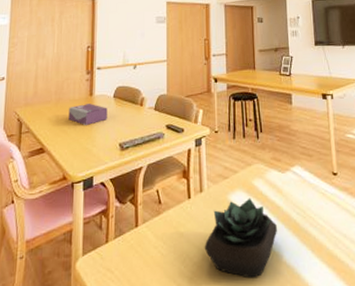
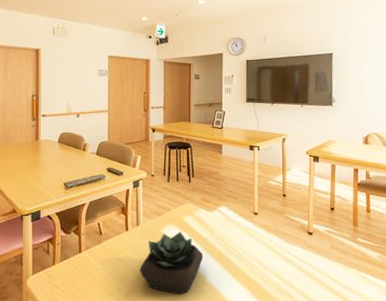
tissue box: present [68,104,108,125] -> none [16,147,53,166]

